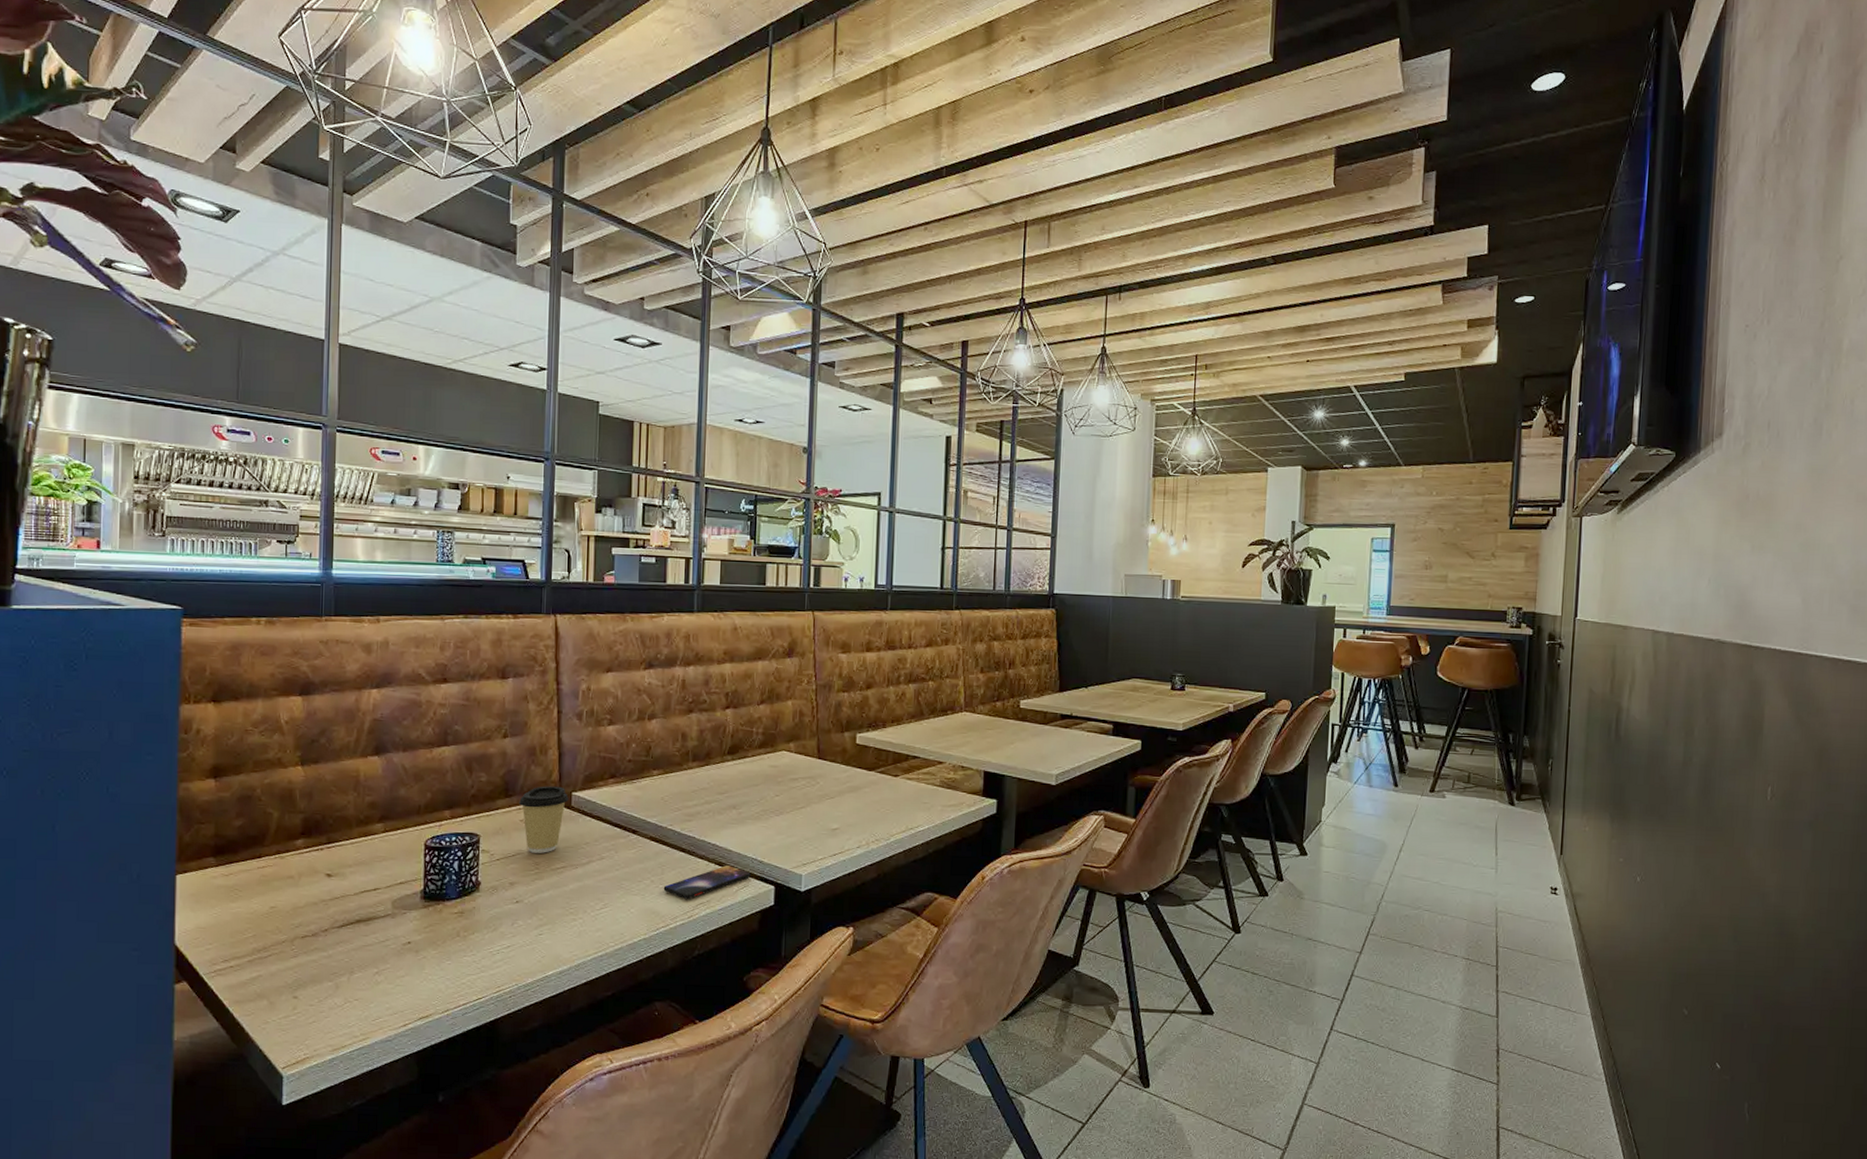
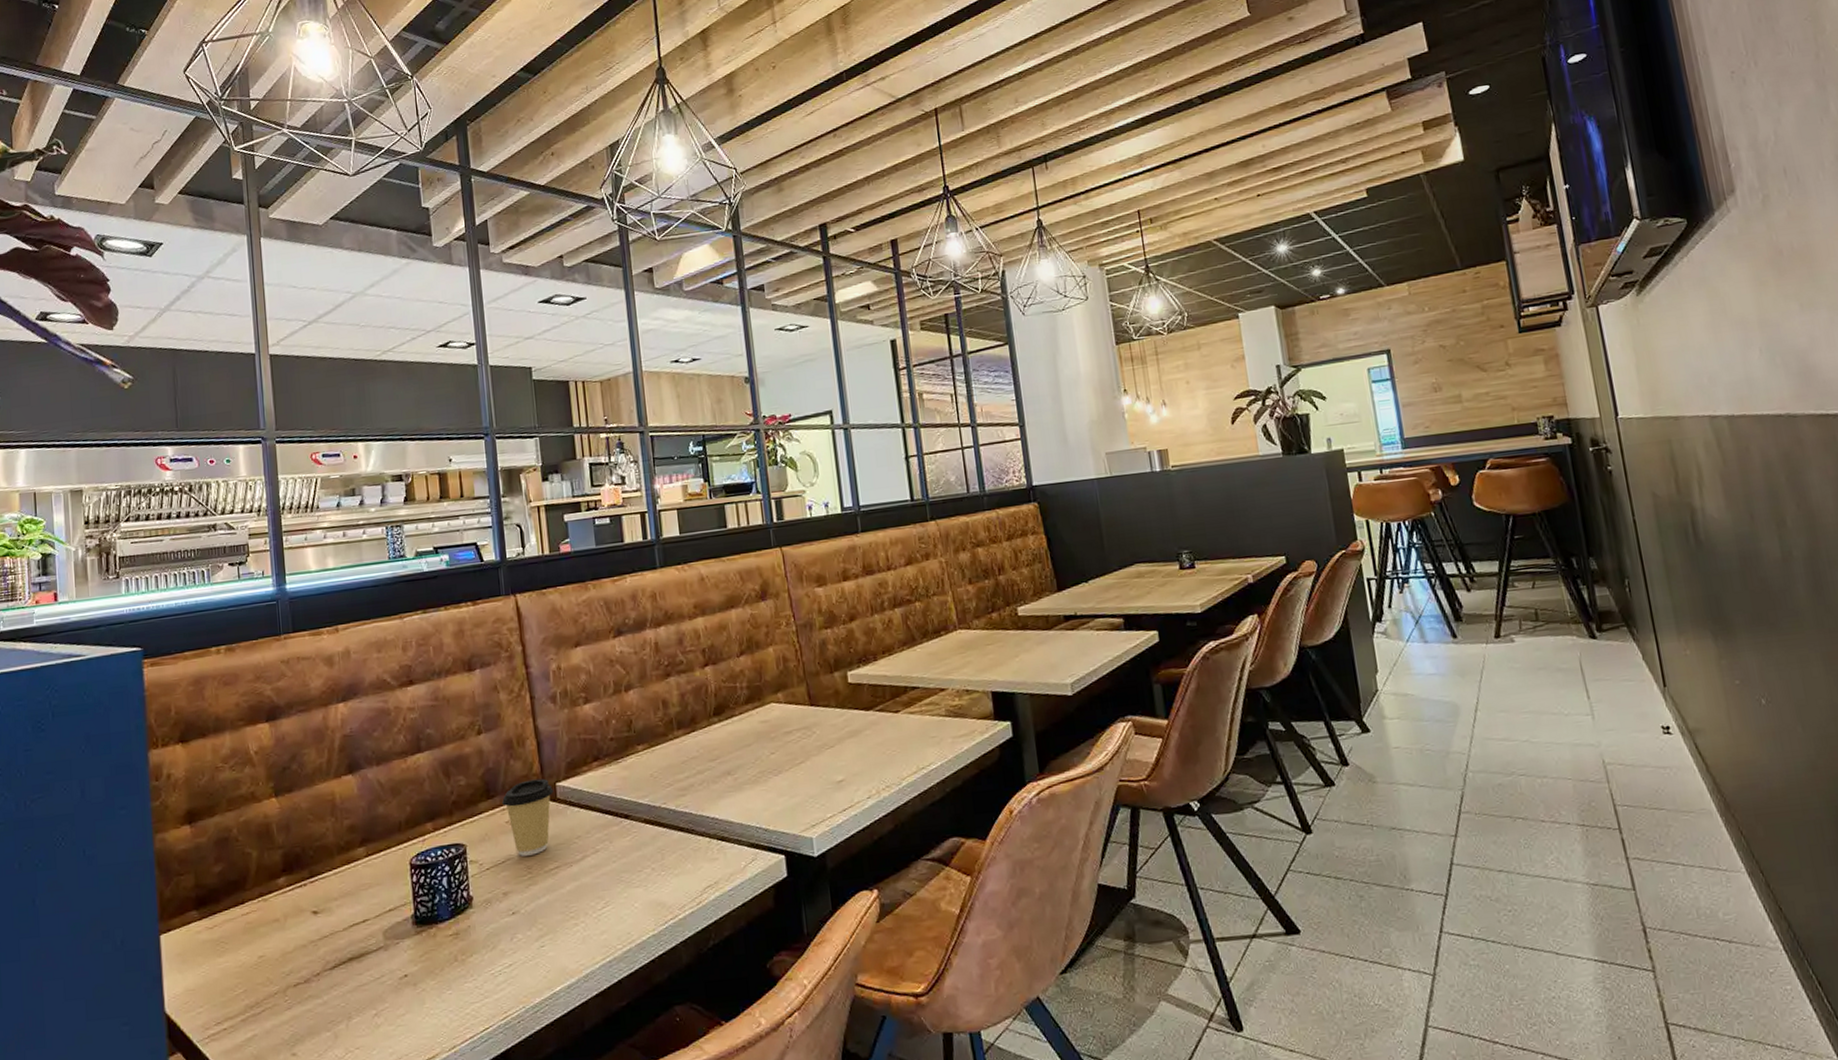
smartphone: present [663,865,751,900] -> none [666,839,758,885]

